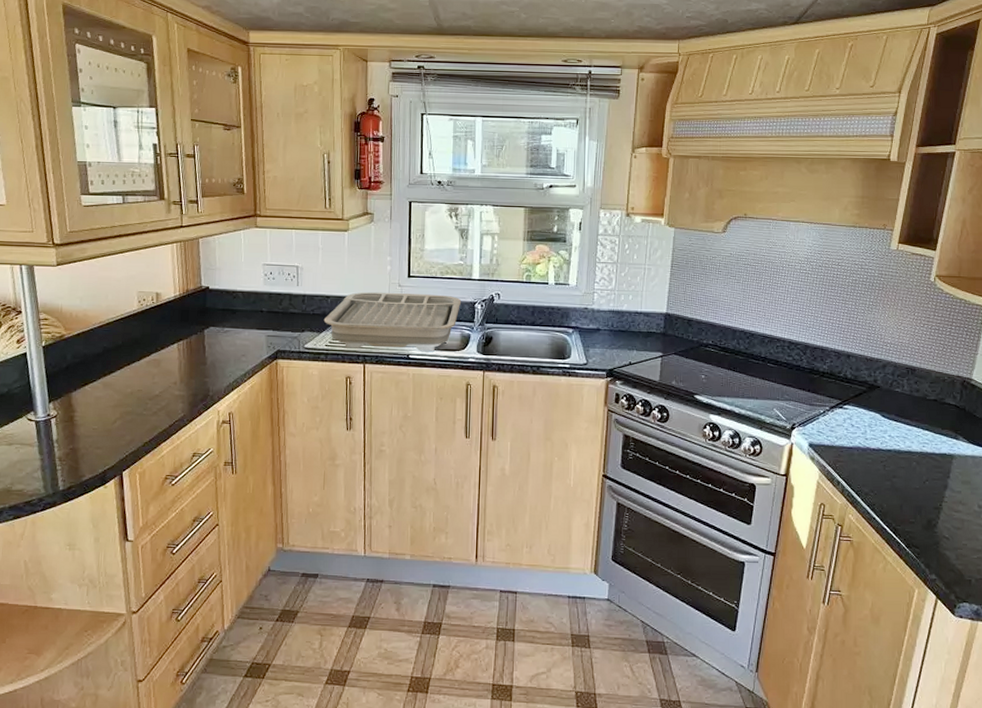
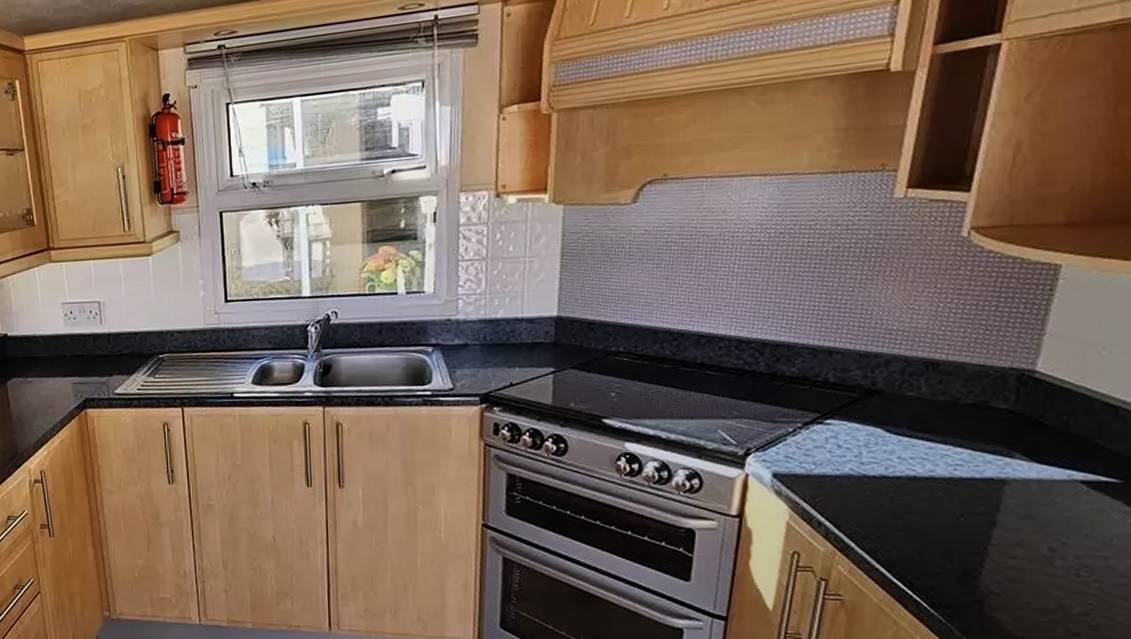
dish rack: present [323,291,462,351] -> none [133,319,291,392]

